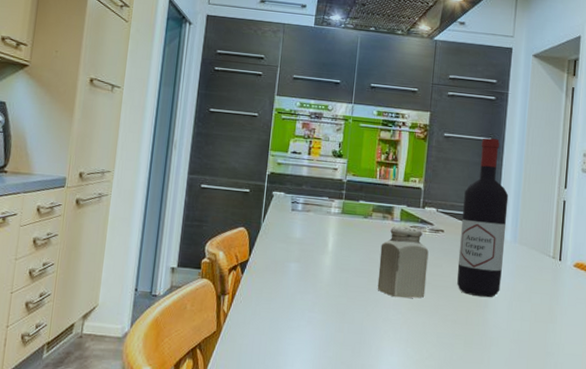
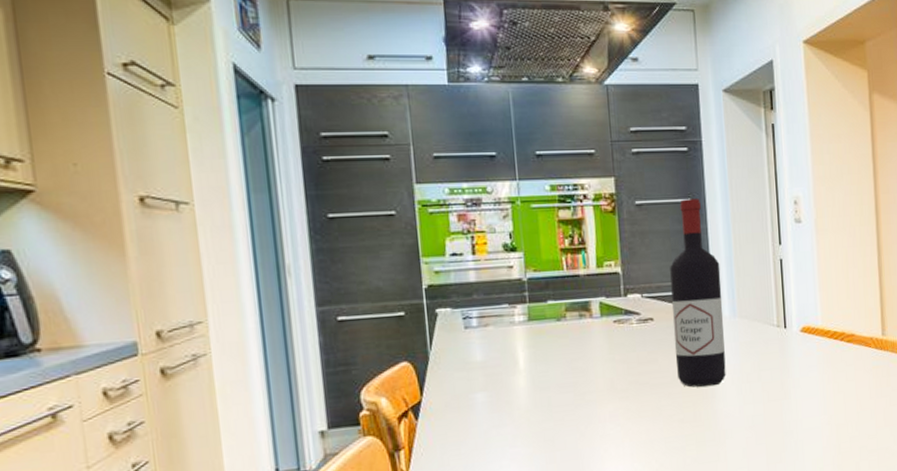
salt shaker: present [377,226,429,299] -> none [583,321,644,409]

